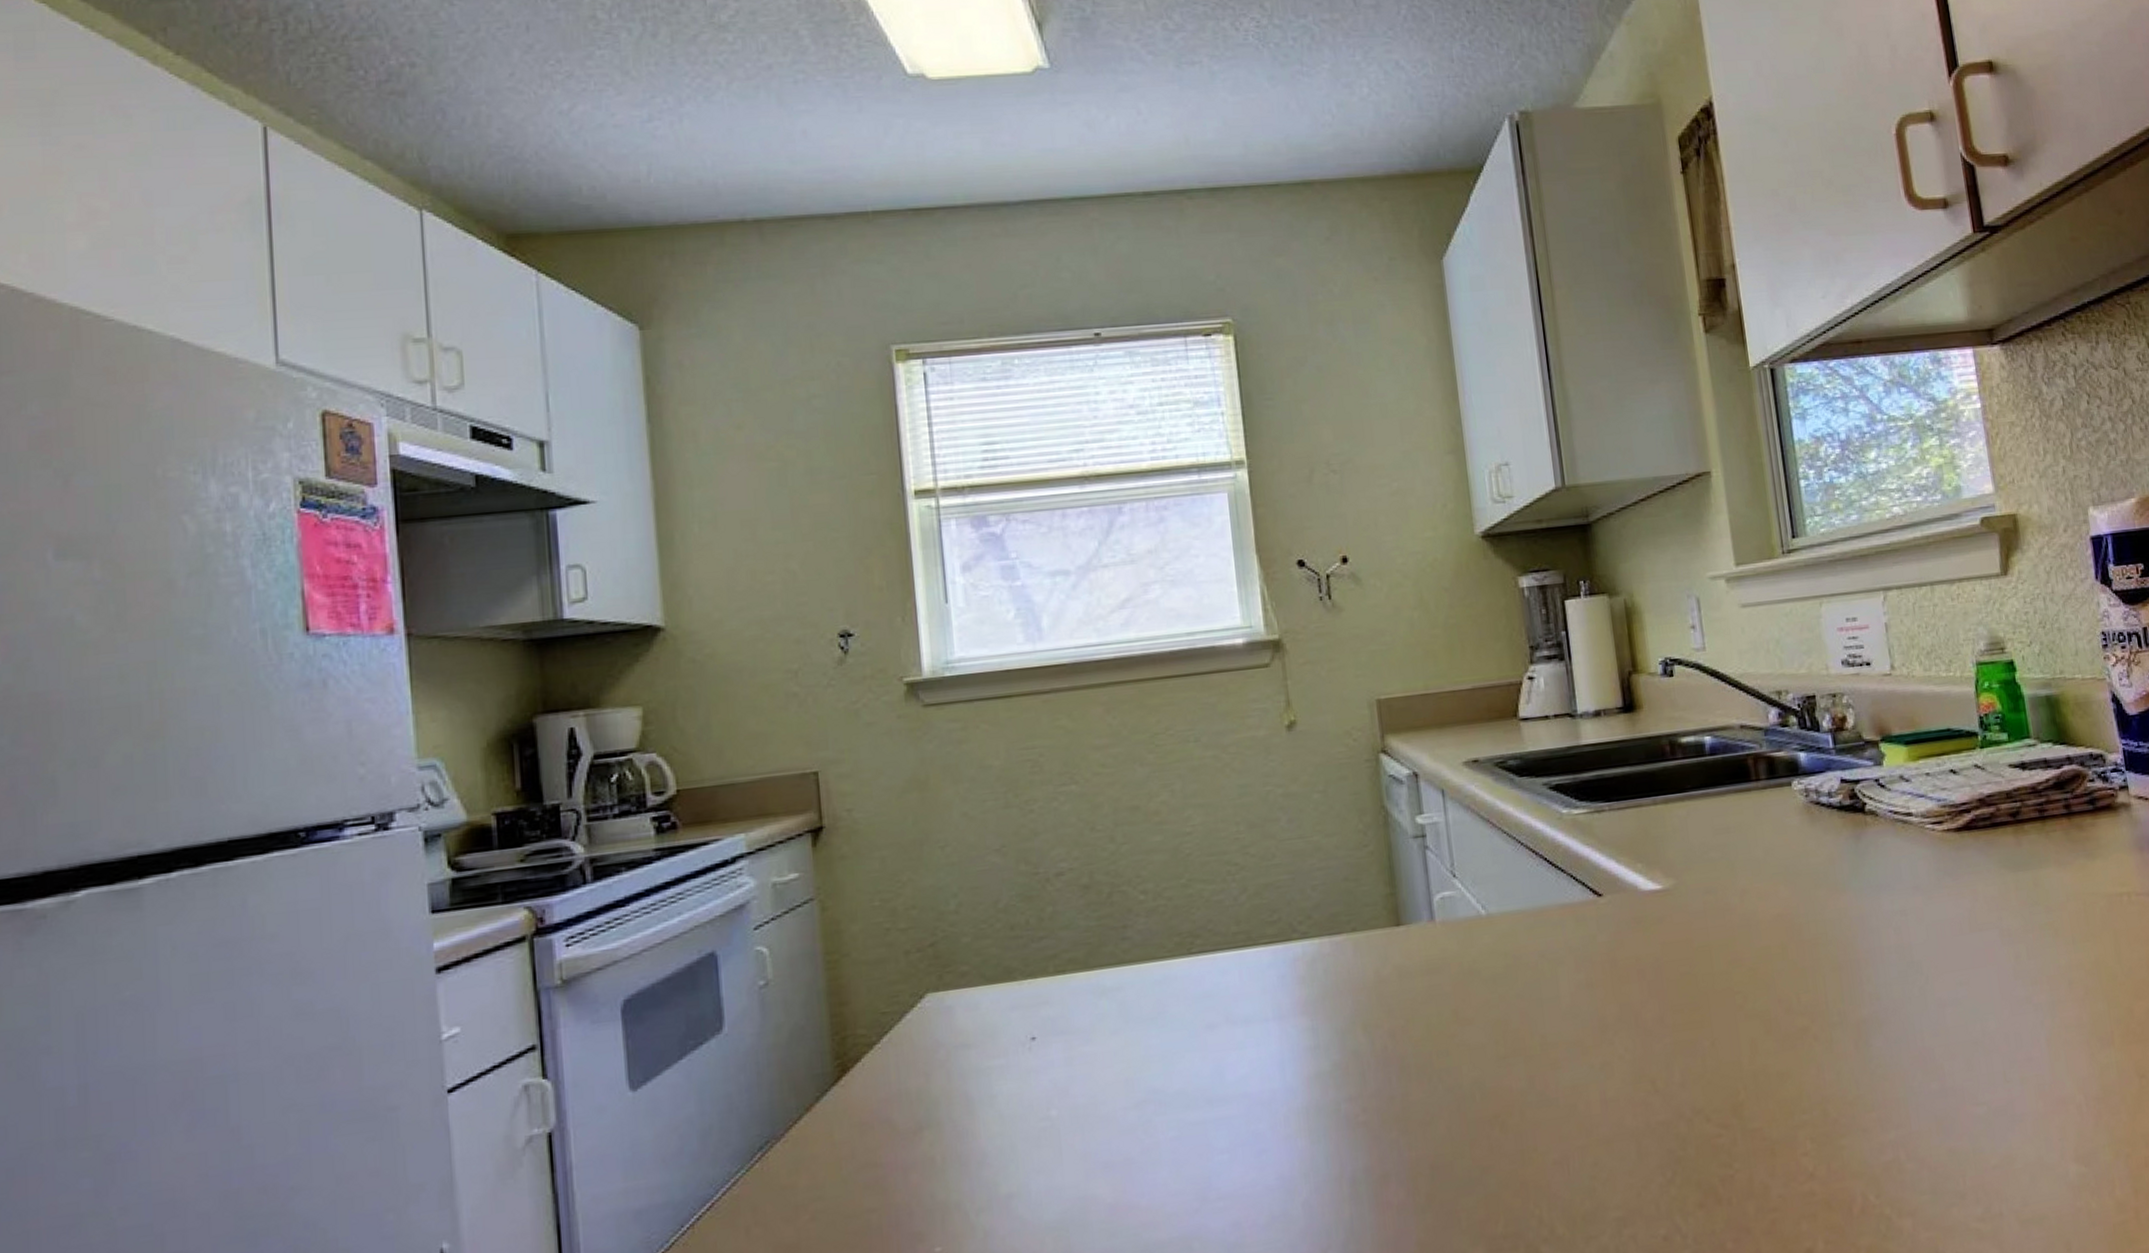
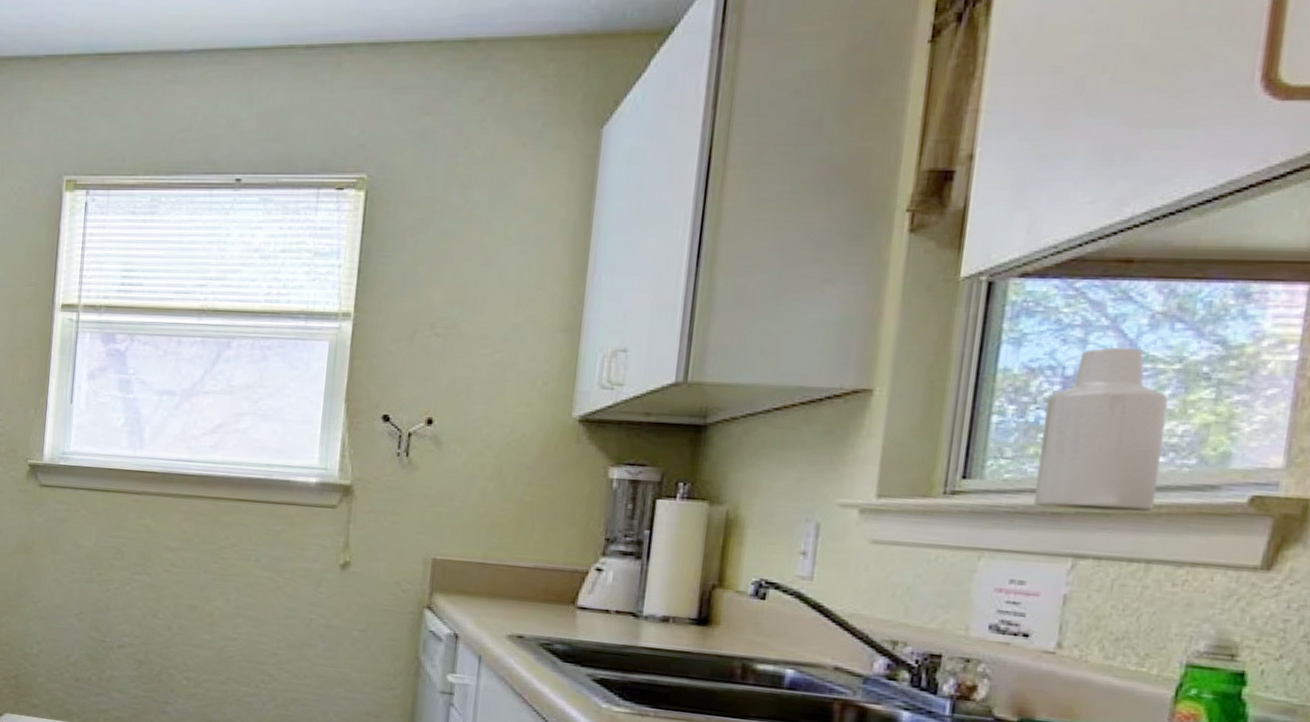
vase: none [1833,411,1924,553] -> present [1034,347,1168,512]

